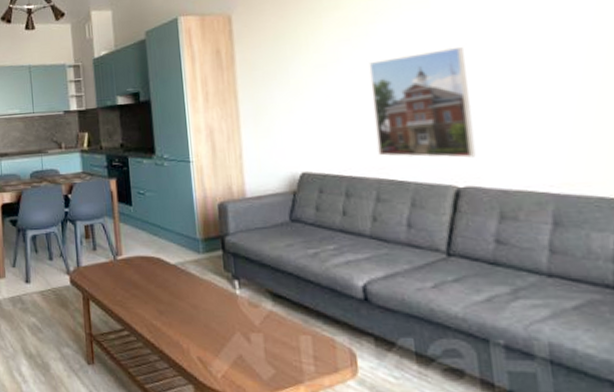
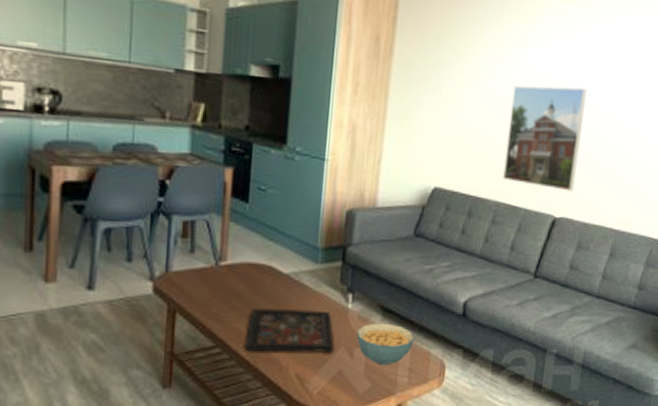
decorative tray: none [147,296,230,337] -> present [245,309,334,352]
cereal bowl: none [249,309,314,352] -> present [356,323,415,365]

